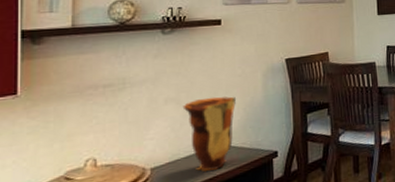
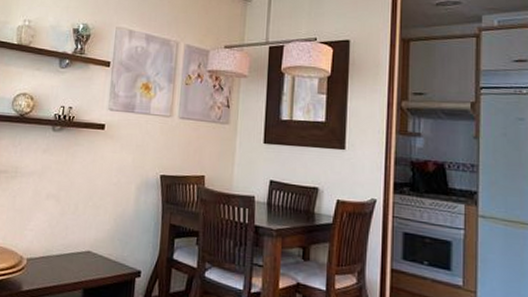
decorative vase: present [182,96,236,172] -> none [60,200,108,275]

